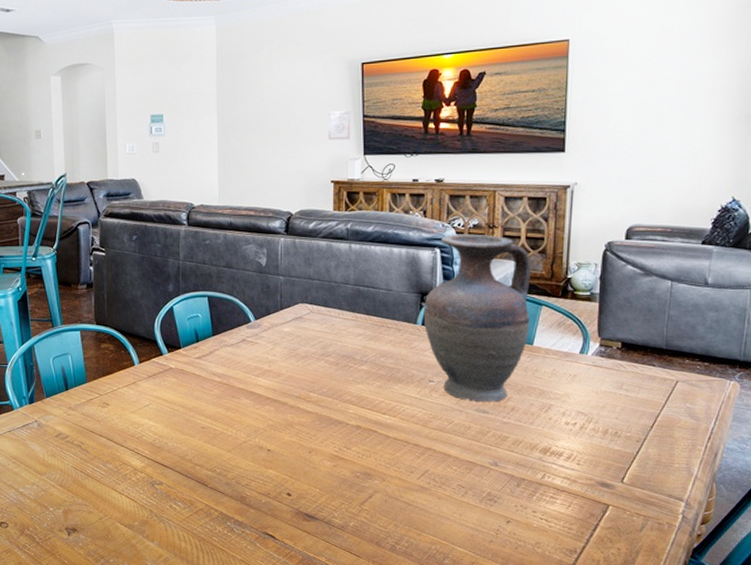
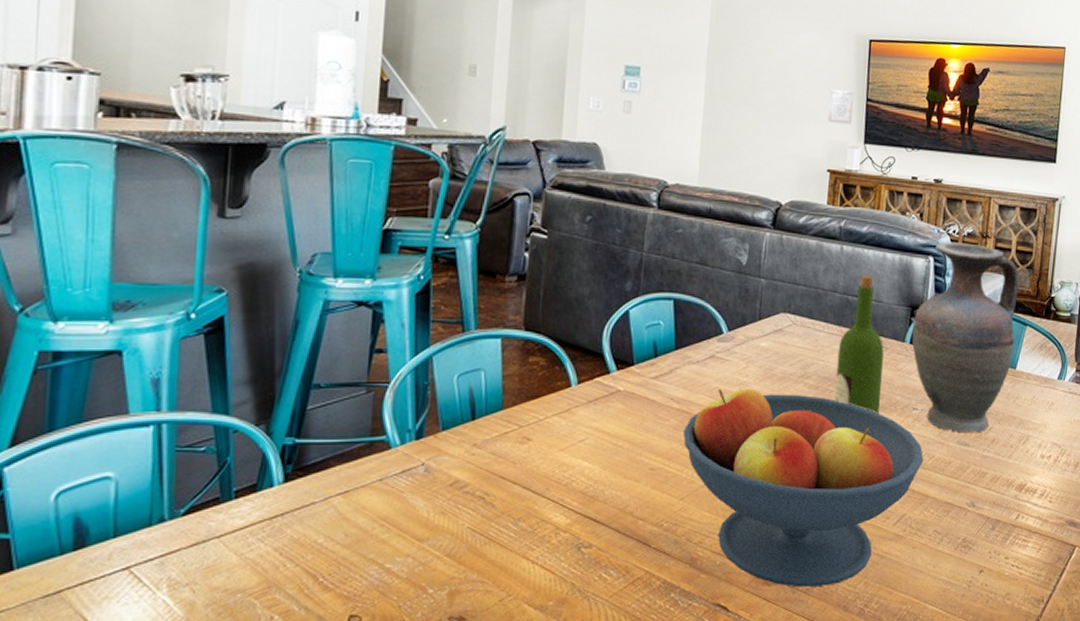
fruit bowl: none [225,365,442,525] -> present [682,388,923,587]
wine bottle: none [353,268,398,386] -> present [834,275,884,415]

